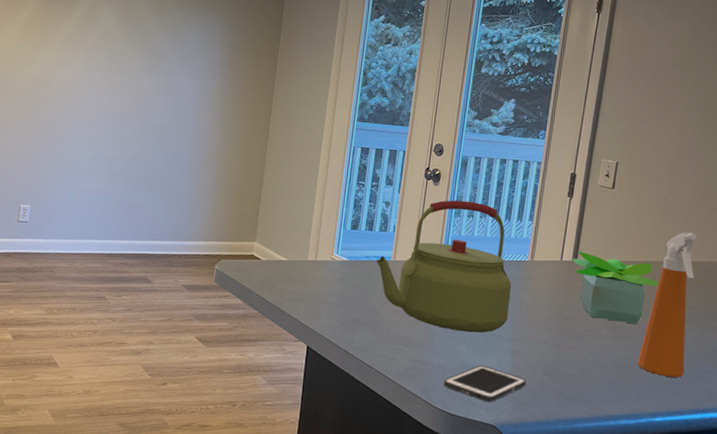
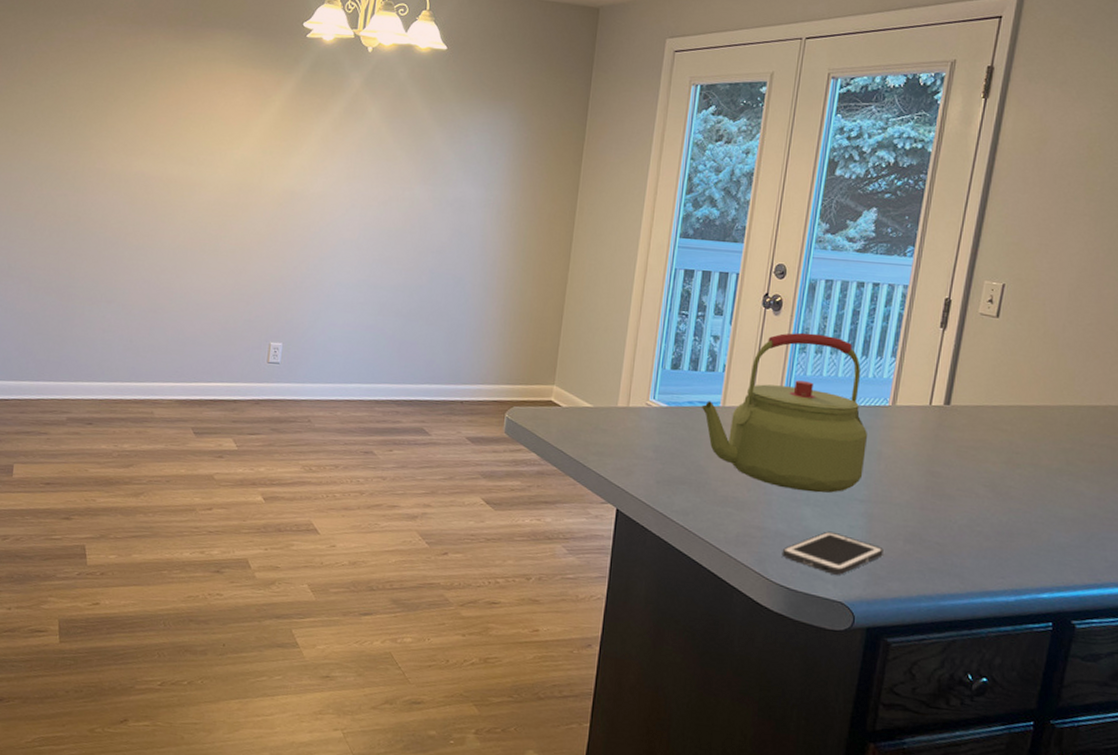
potted plant: present [572,251,660,325] -> none [944,393,1052,483]
spray bottle: present [637,232,697,378] -> none [1021,369,1102,546]

